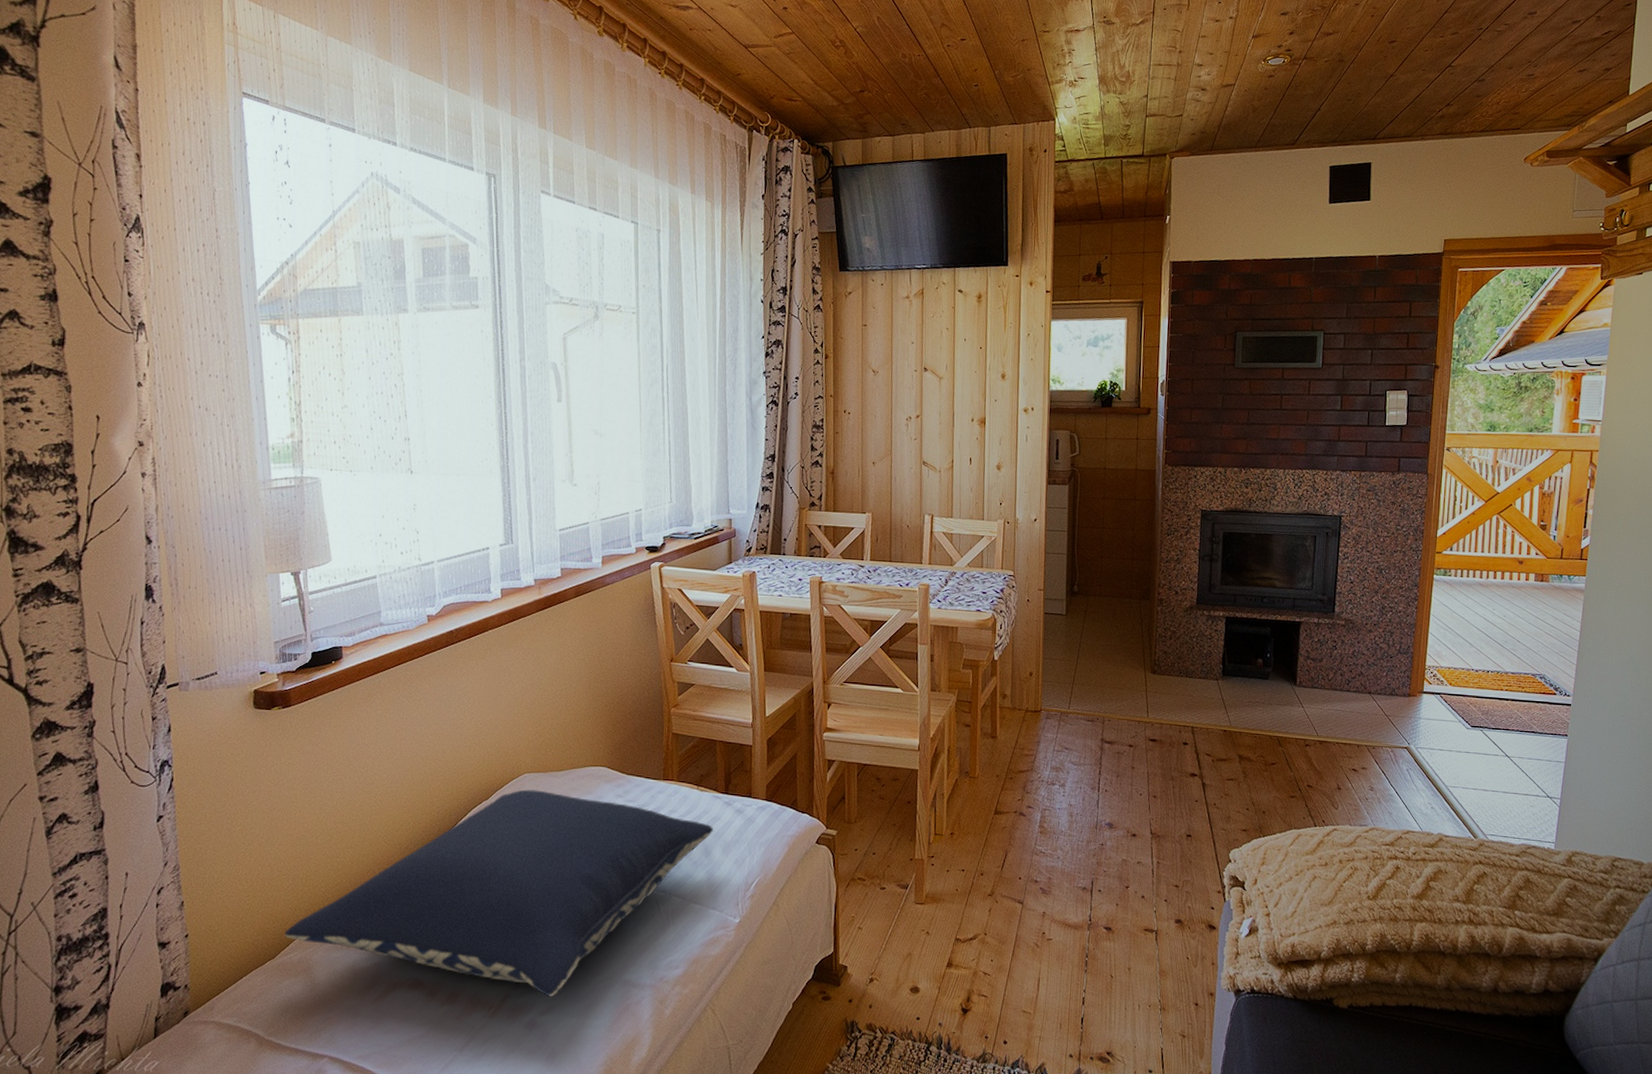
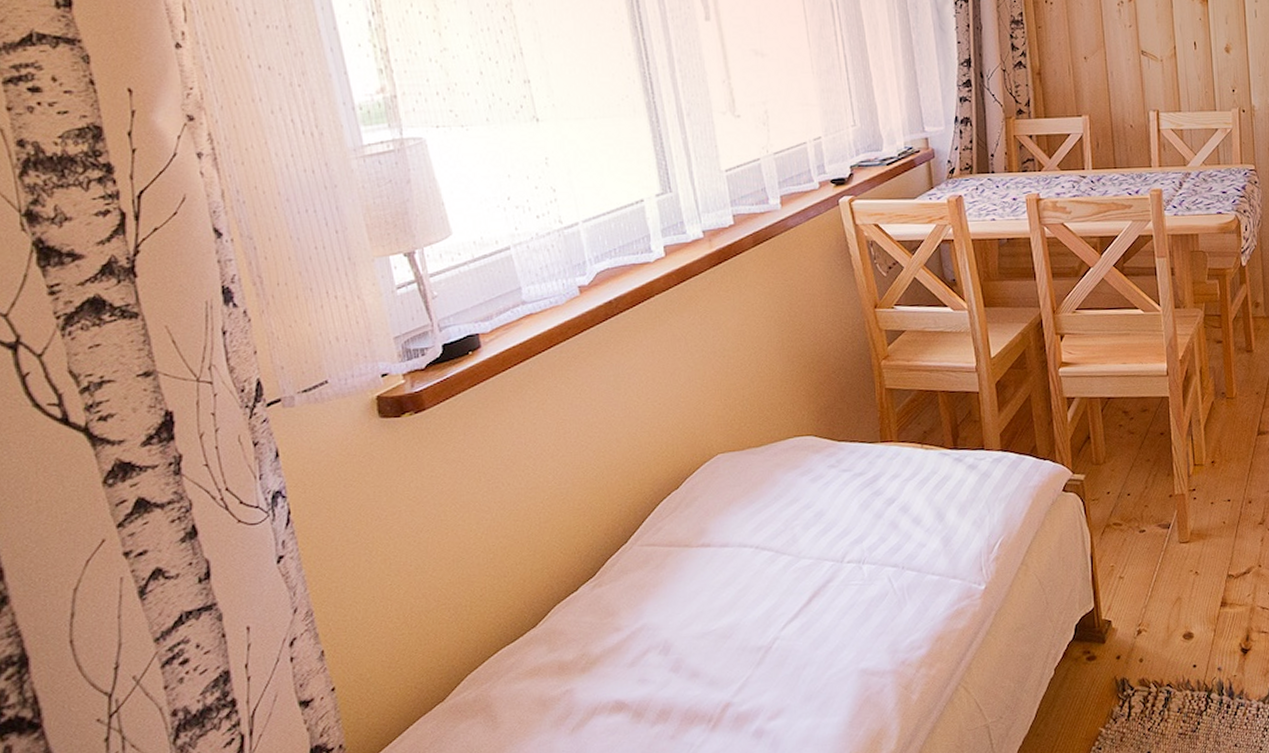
pillow: present [284,789,714,997] -> none [453,471,946,699]

